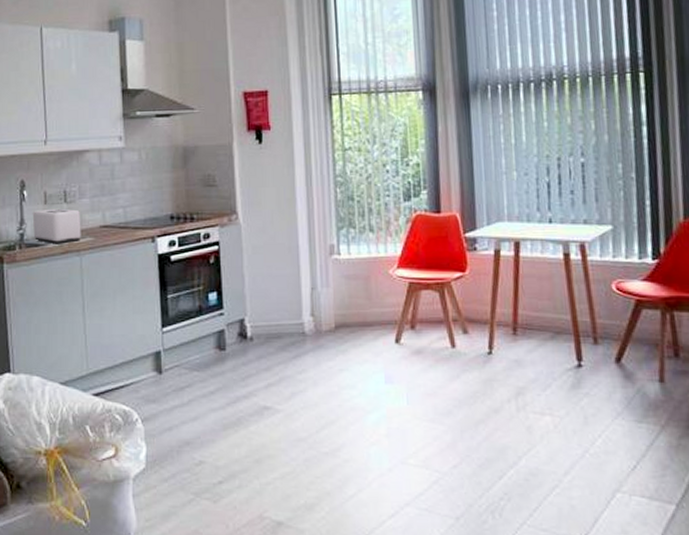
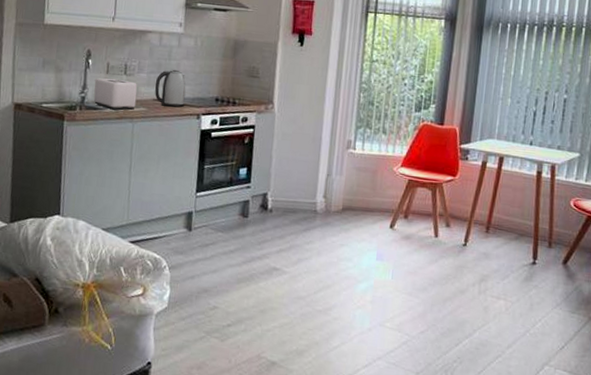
kettle: none [100,189,136,234] -> present [155,69,186,108]

